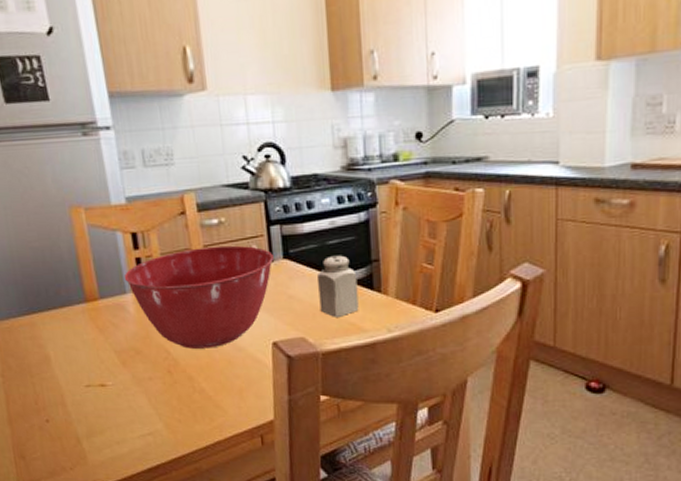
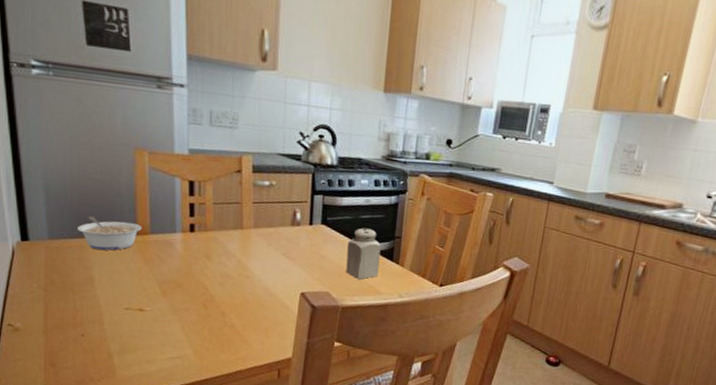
legume: none [24,289,90,325] -> present [76,216,142,251]
mixing bowl: present [124,245,273,349] -> none [176,203,313,291]

